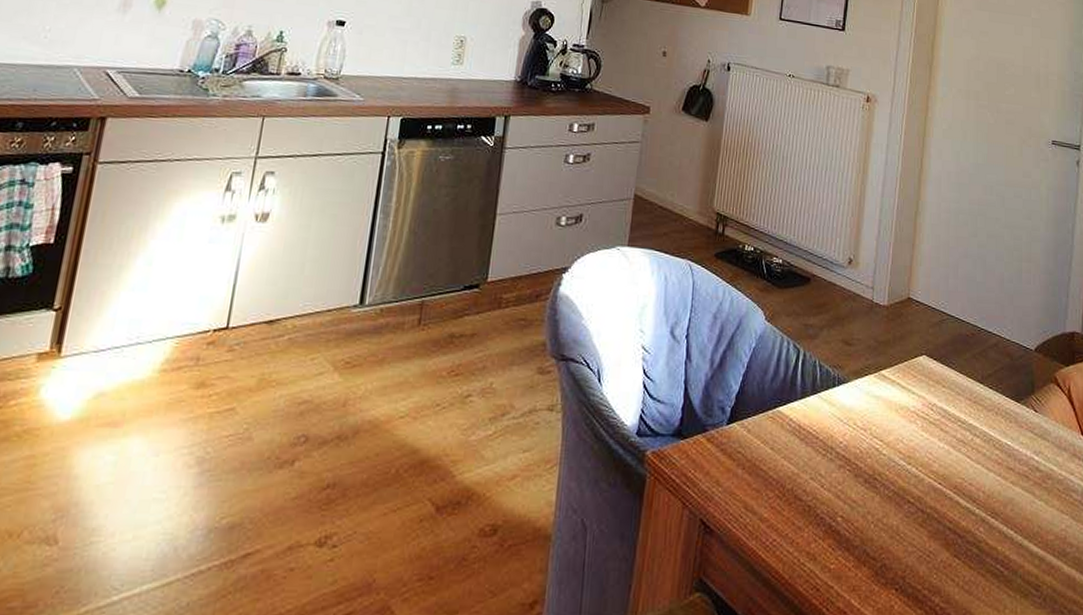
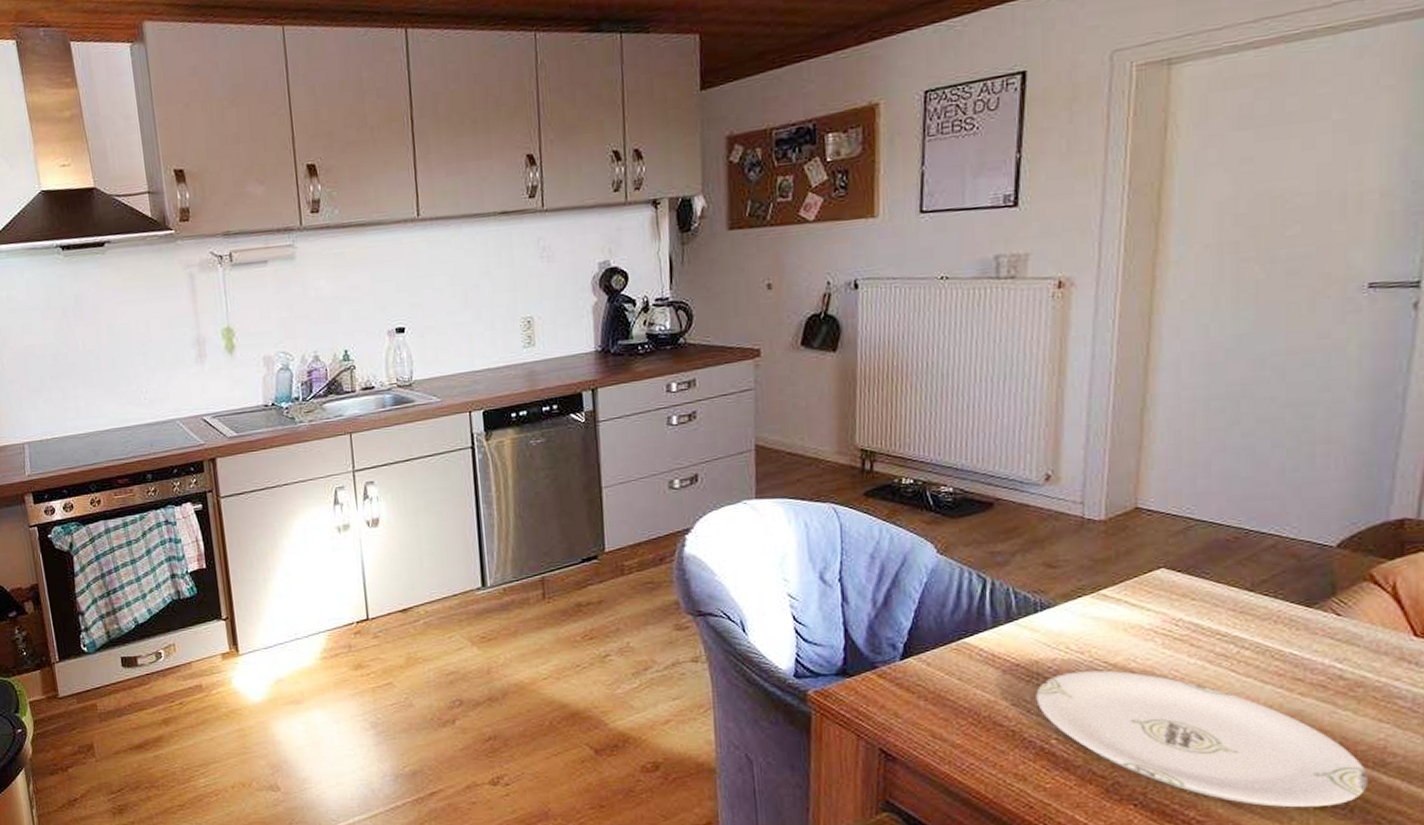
plate: none [829,448,1056,596] -> present [1036,670,1369,808]

